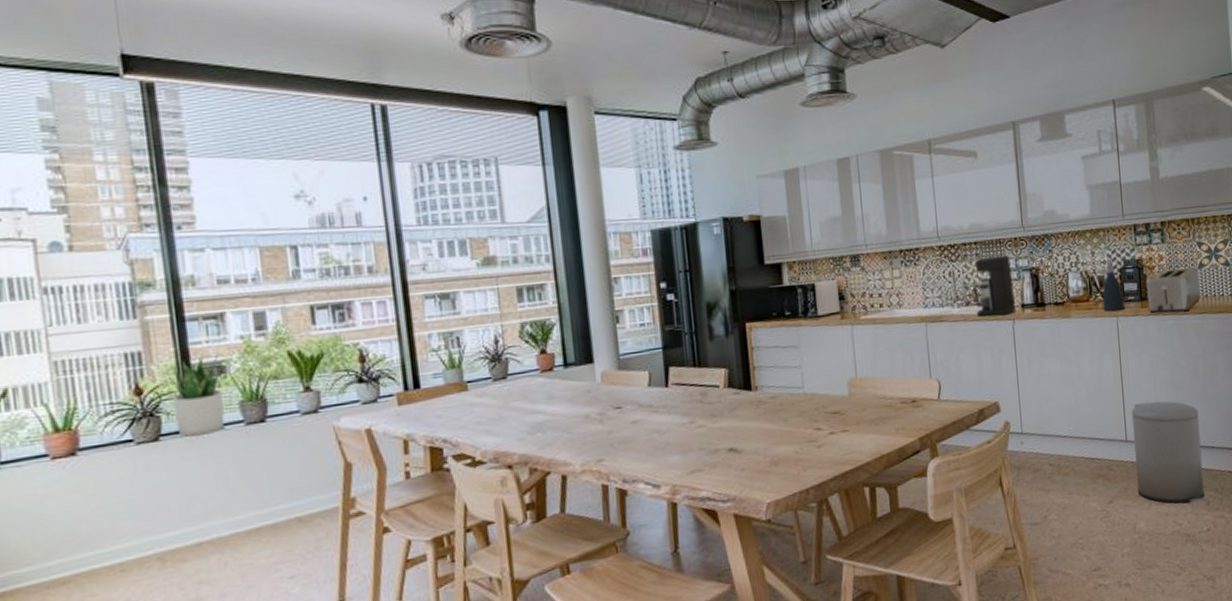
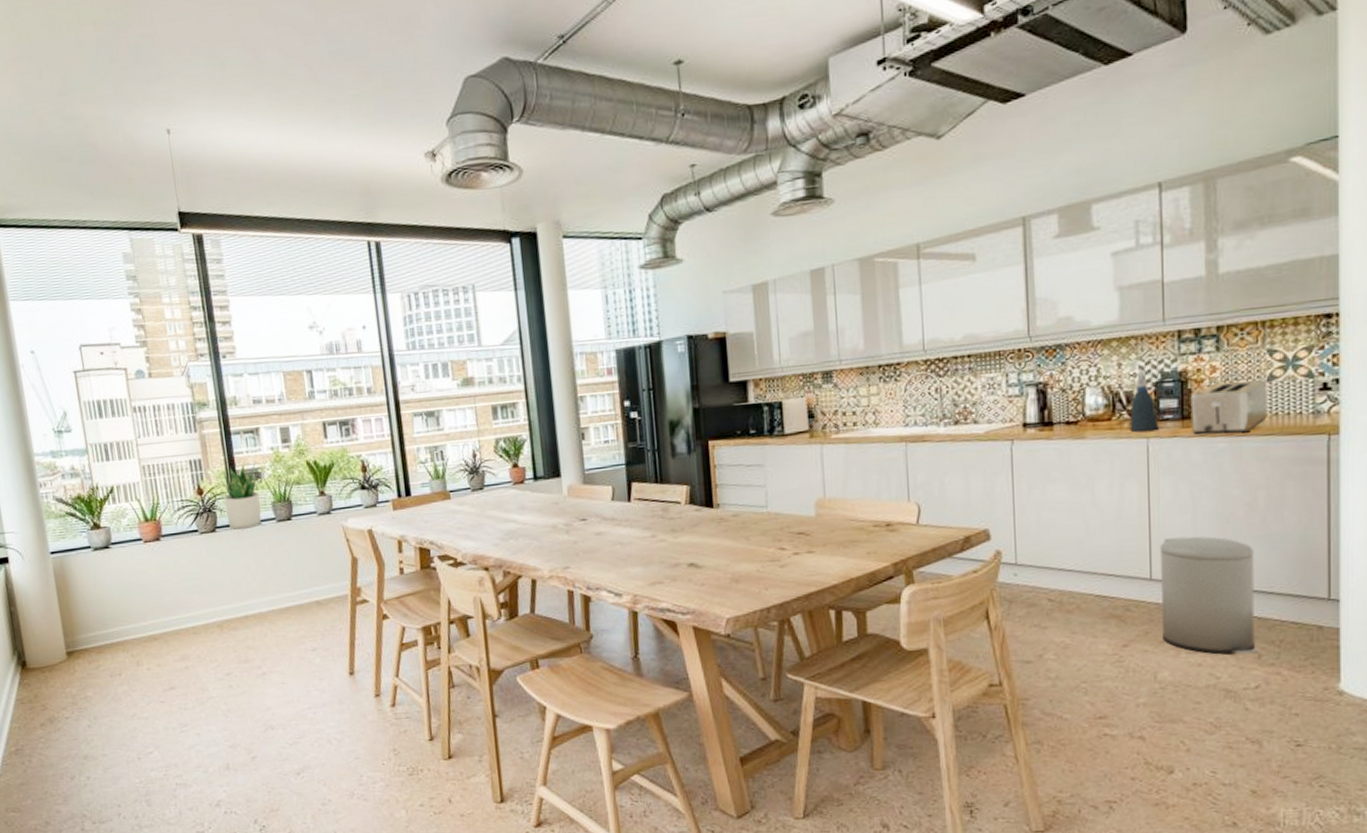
coffee maker: present [974,255,1017,318] -> none [965,369,1017,438]

